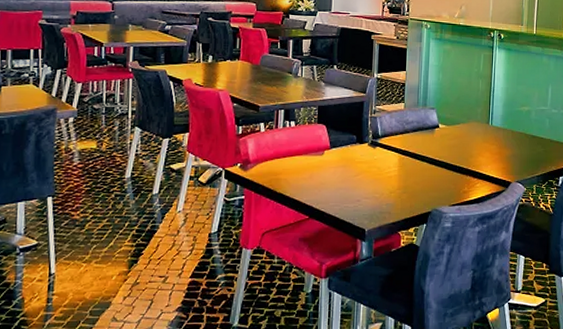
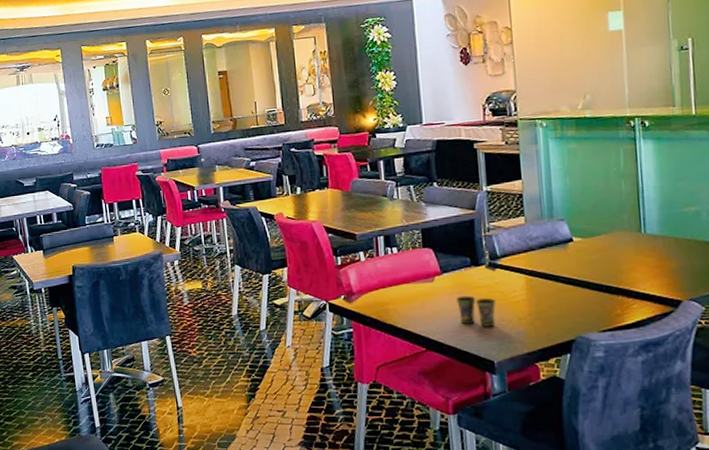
cup: none [340,169,374,198] -> present [456,295,497,327]

